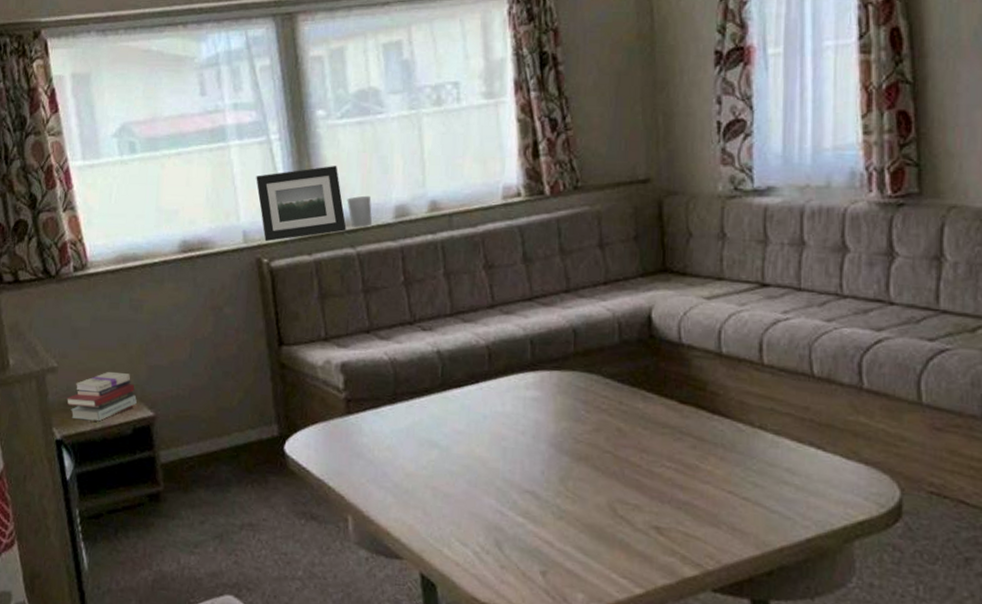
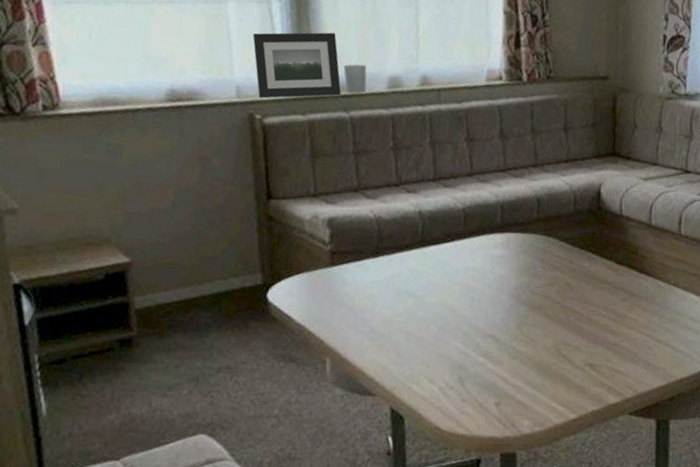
books: present [67,371,137,421] -> none [28,215,111,266]

